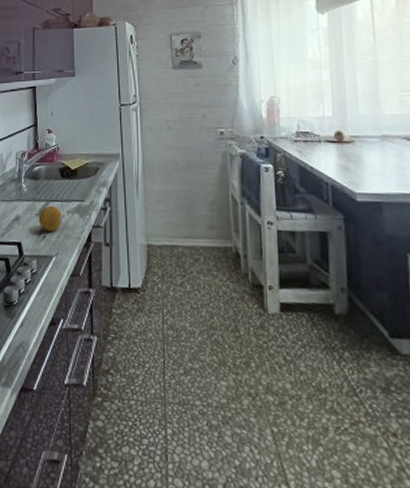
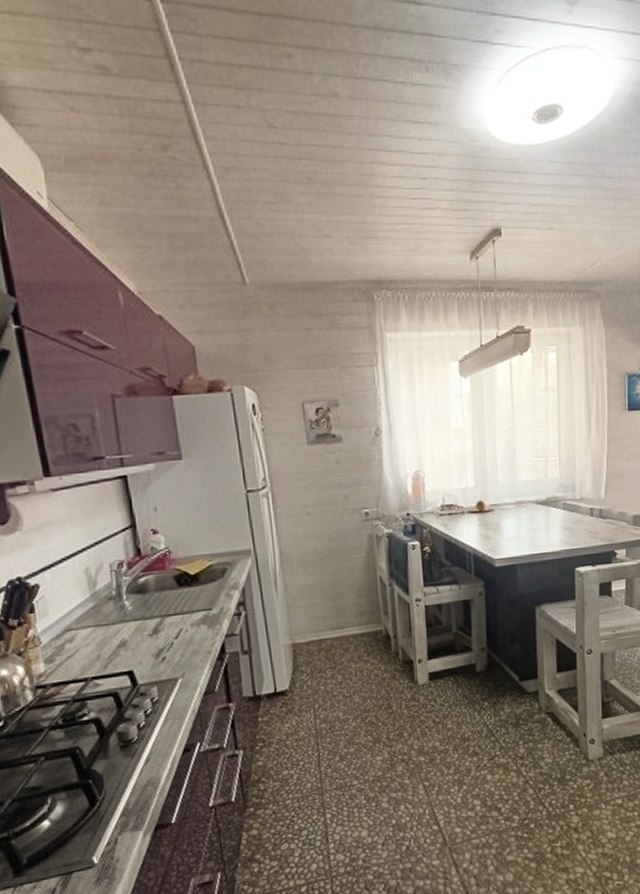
fruit: present [38,205,63,231] -> none [152,621,186,651]

